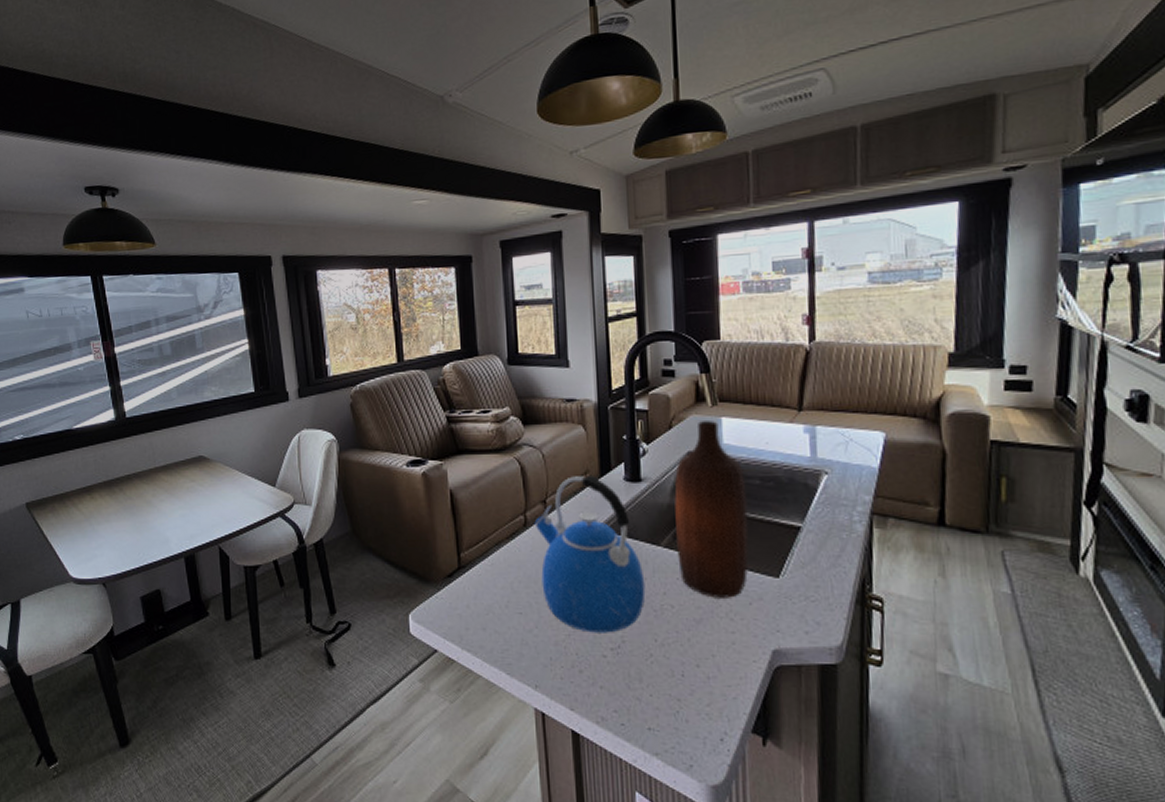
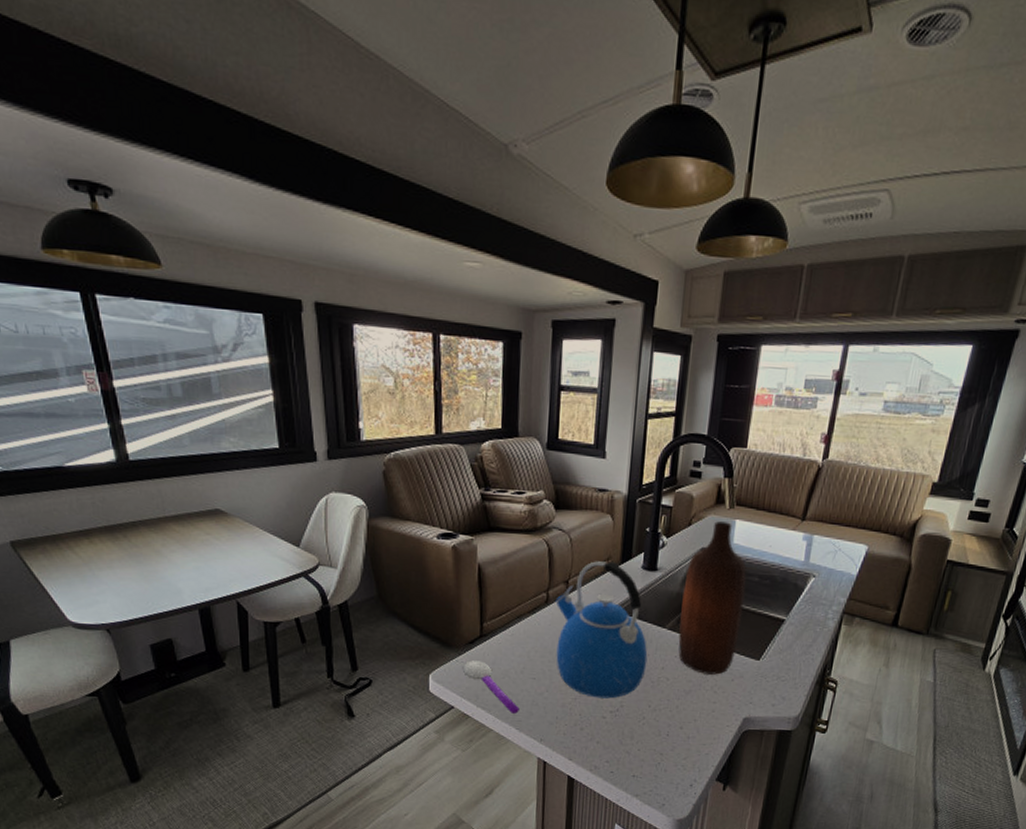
spoon: none [444,596,508,656] -> present [463,660,520,714]

